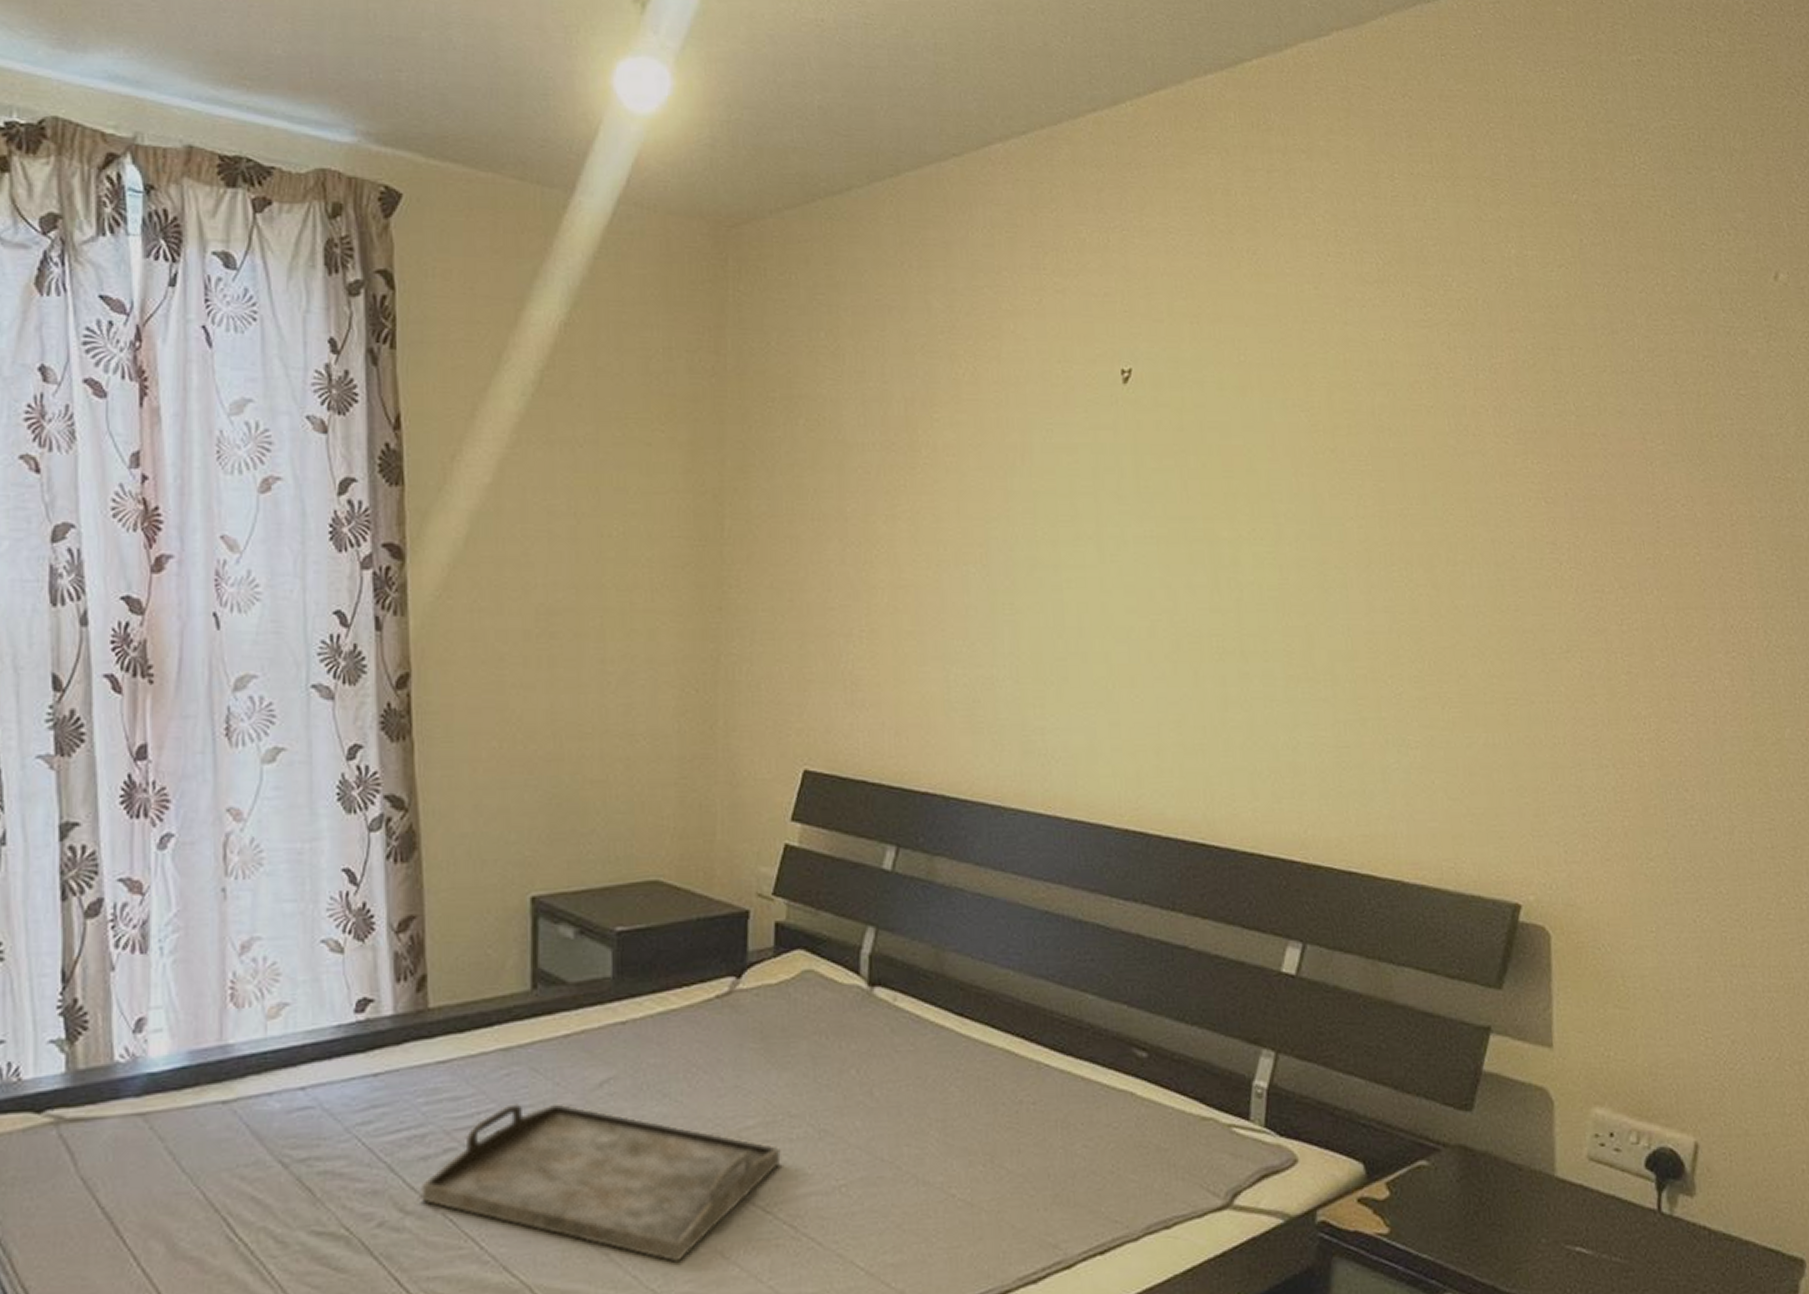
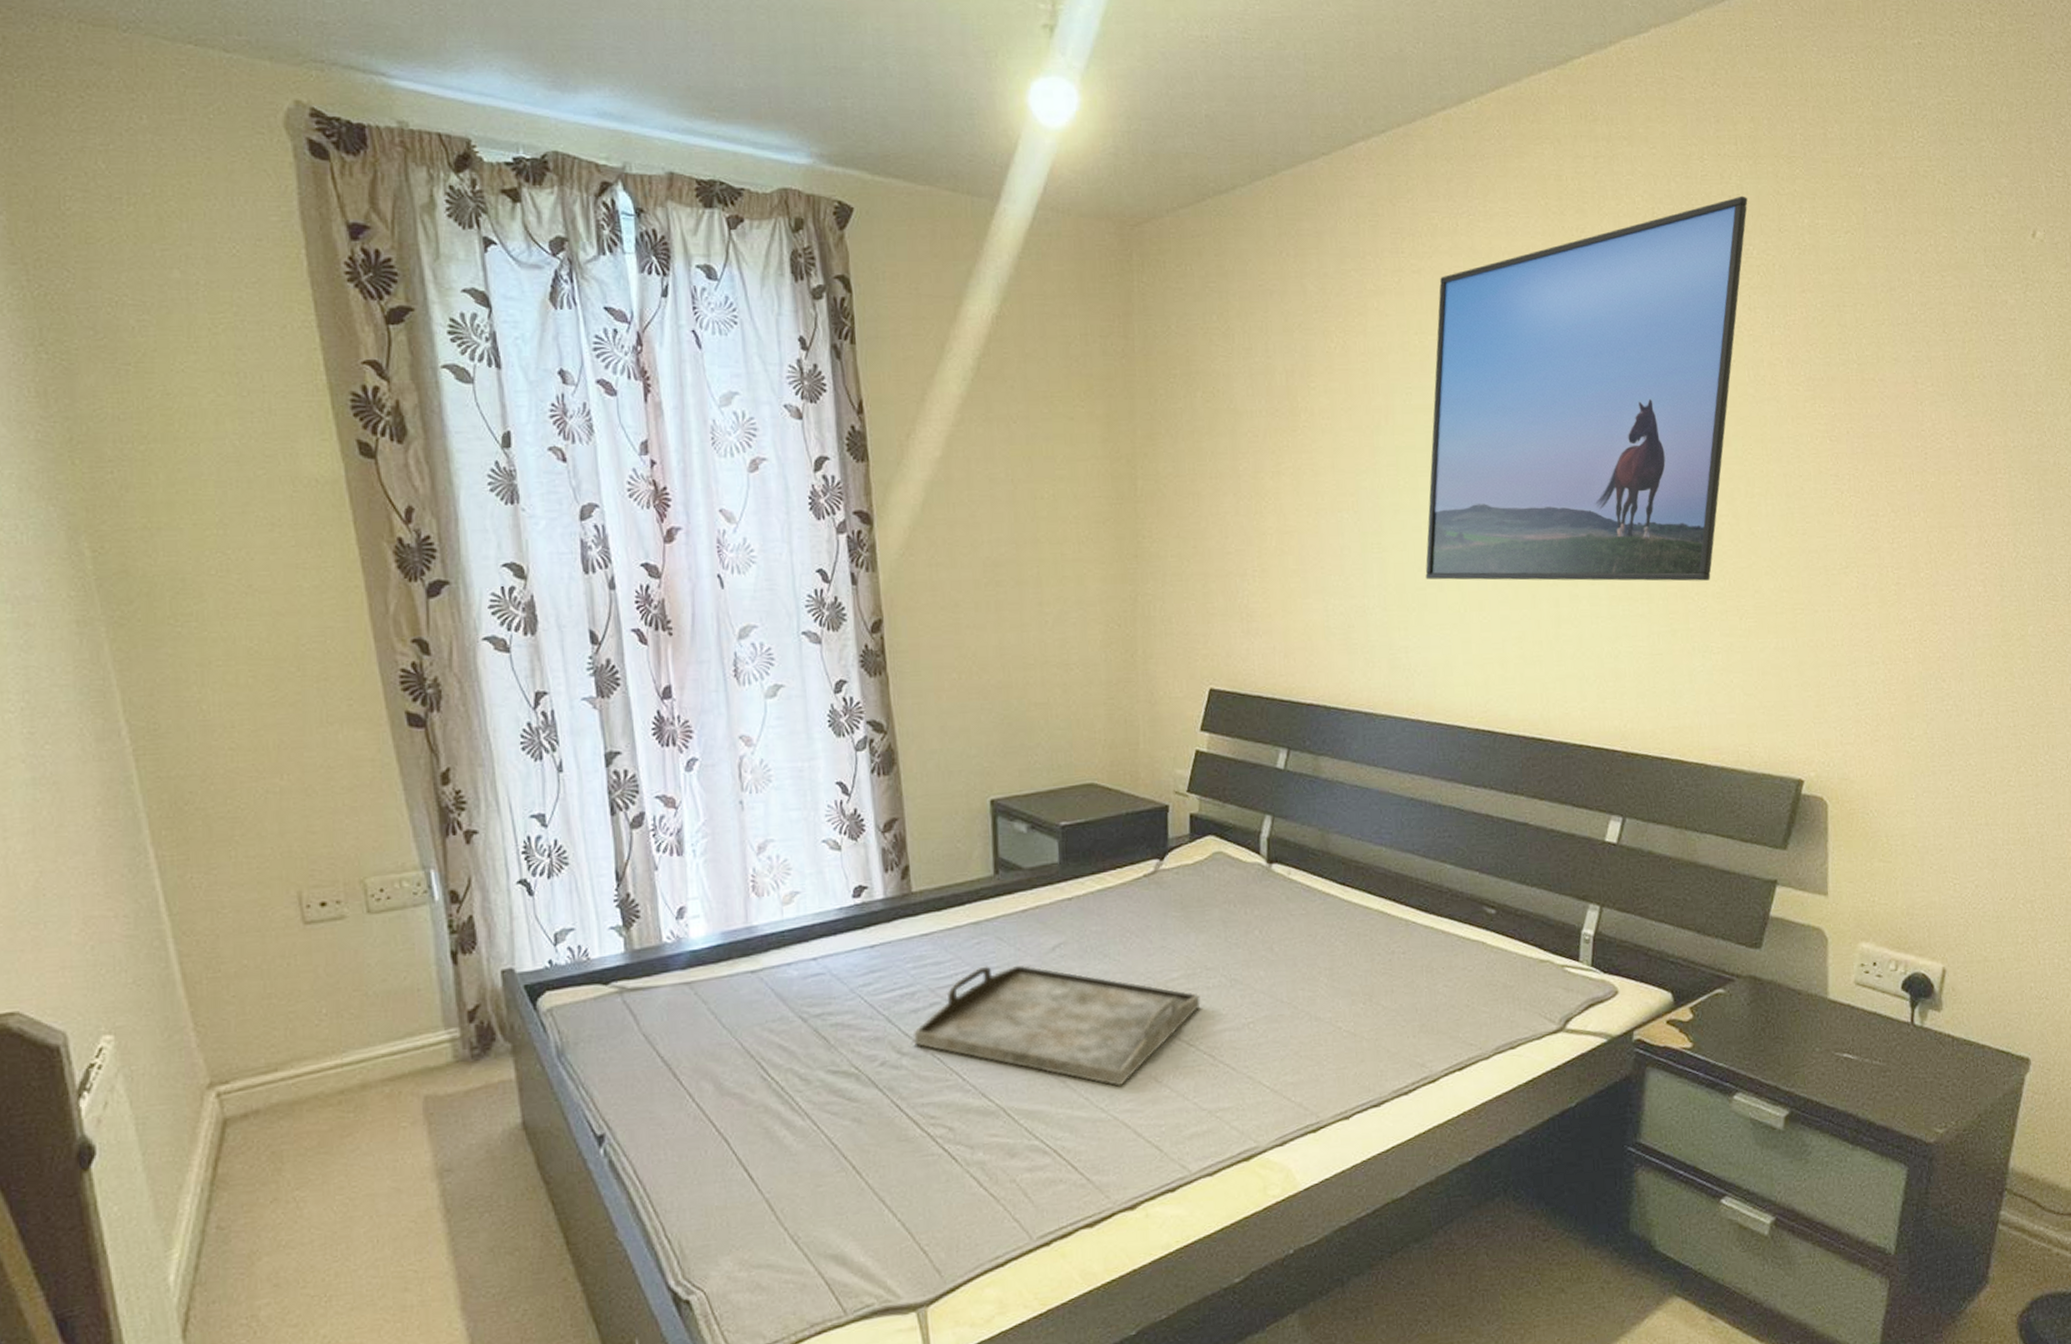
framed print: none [1066,220,1446,662] -> present [1425,196,1748,582]

